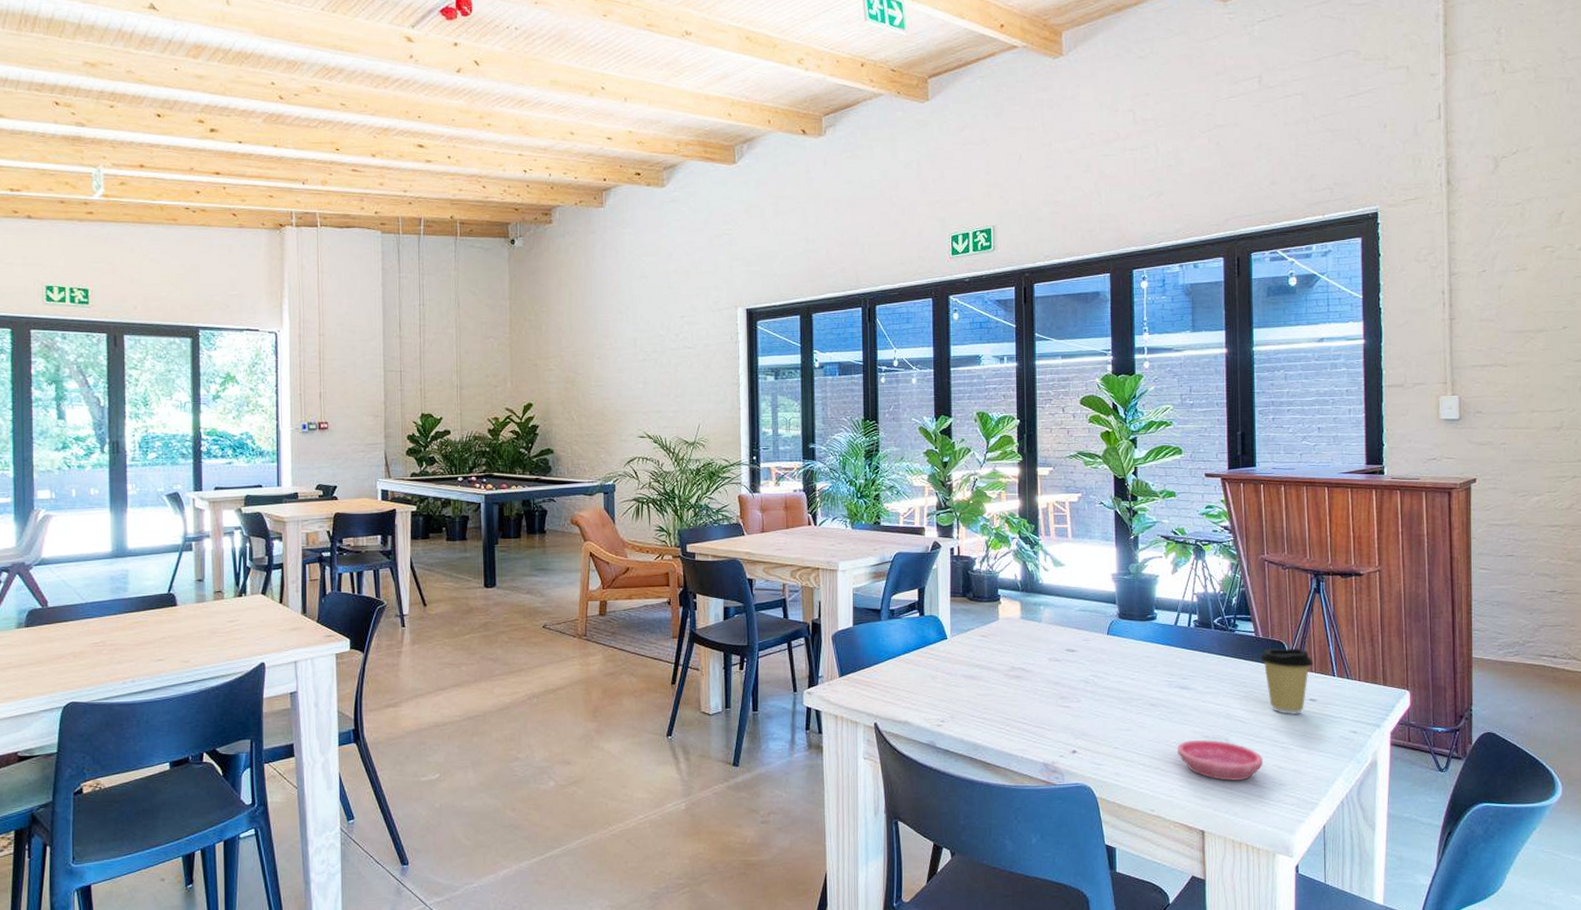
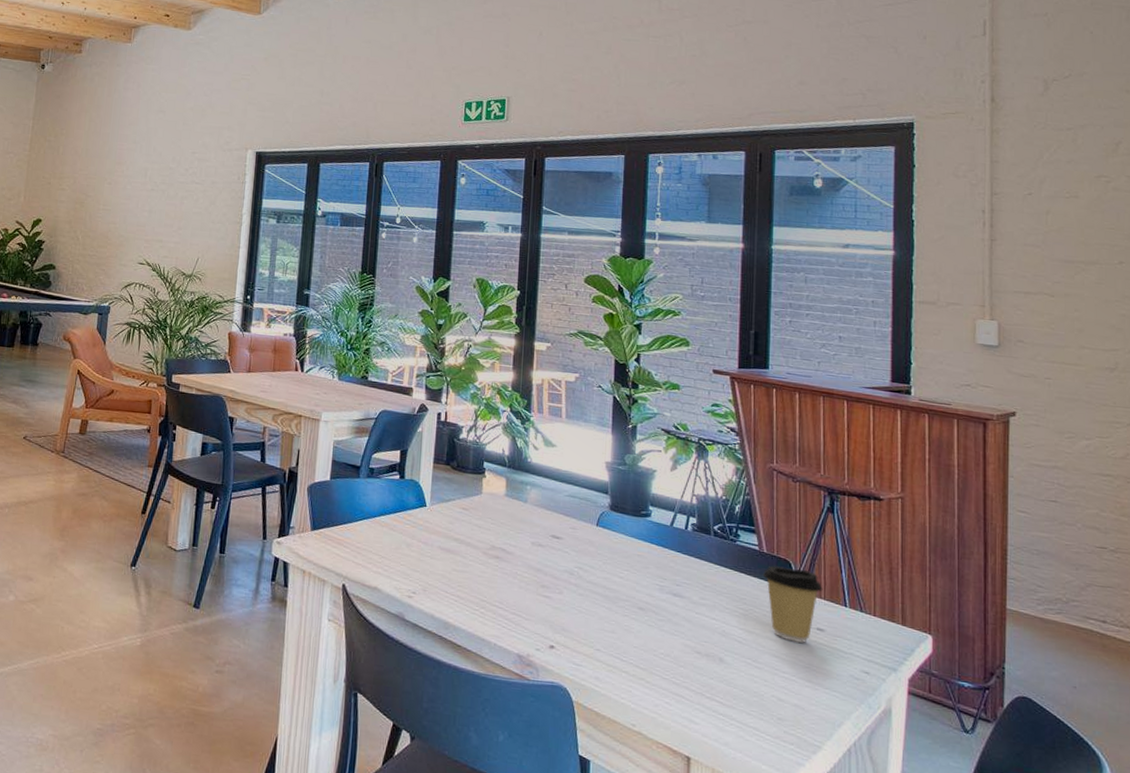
saucer: present [1177,739,1263,782] -> none [664,653,760,708]

